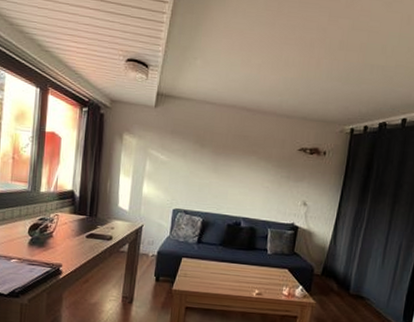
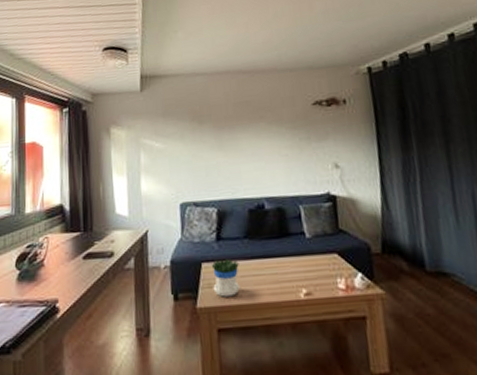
flowerpot: none [187,257,211,286] -> present [211,258,240,297]

